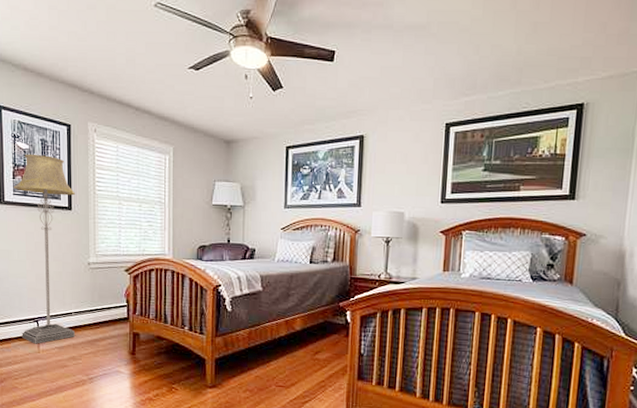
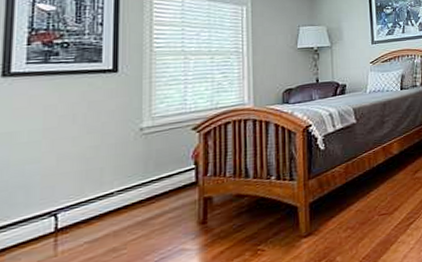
floor lamp: present [13,154,76,344] -> none [26,15,125,247]

